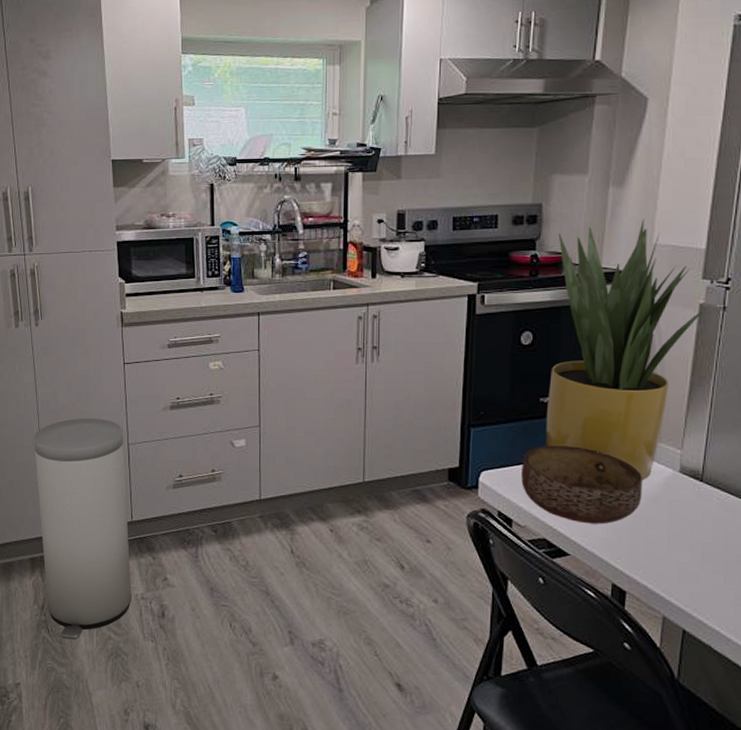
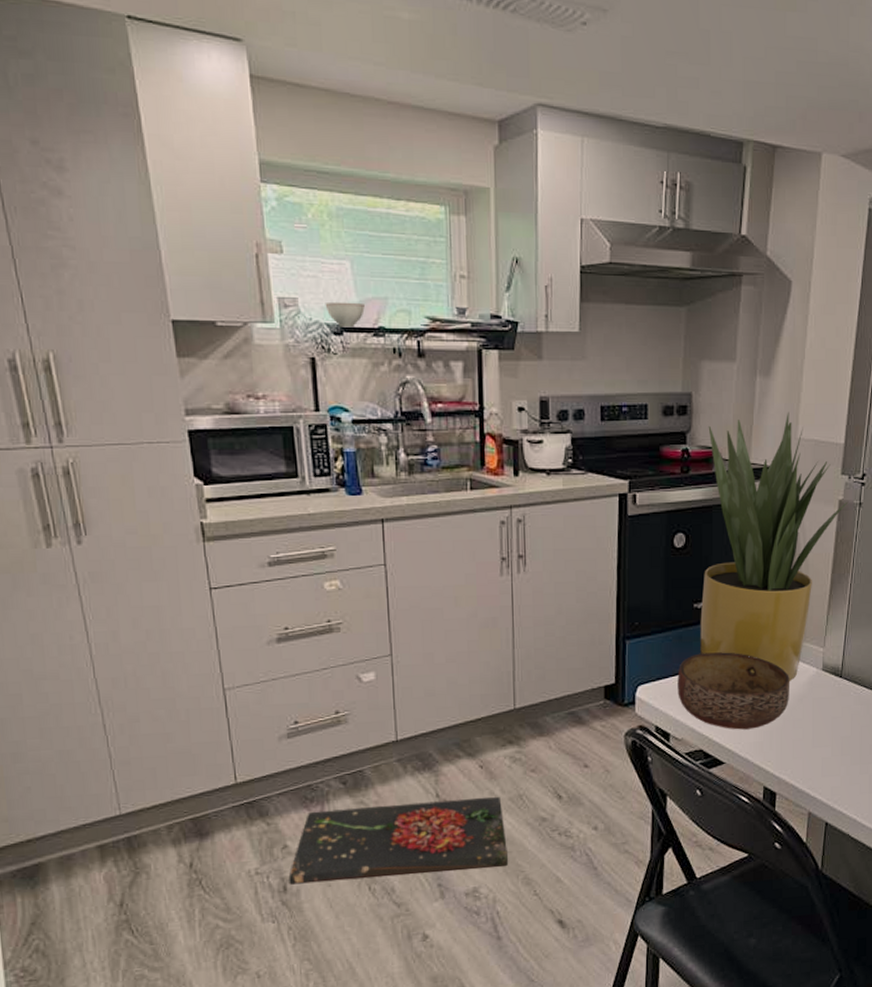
pedal bin: present [34,418,132,640] -> none [88,660,243,938]
doormat: none [166,552,352,624] -> present [288,796,508,885]
bowl: none [224,139,254,160] -> present [325,301,365,328]

